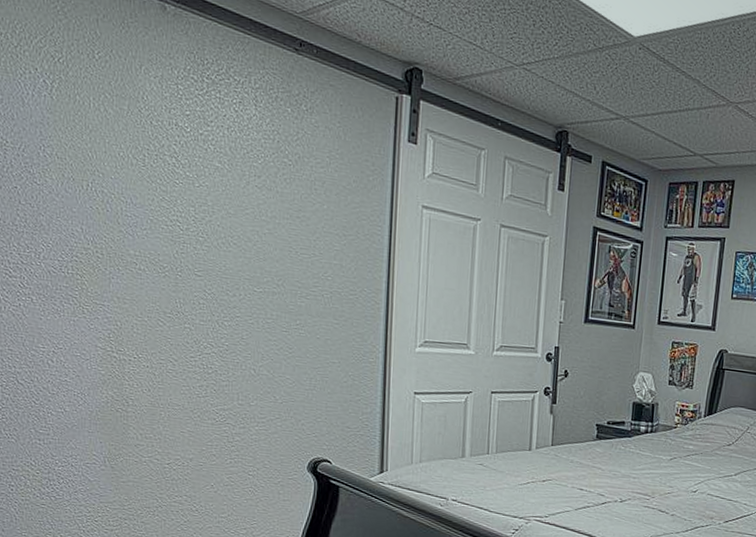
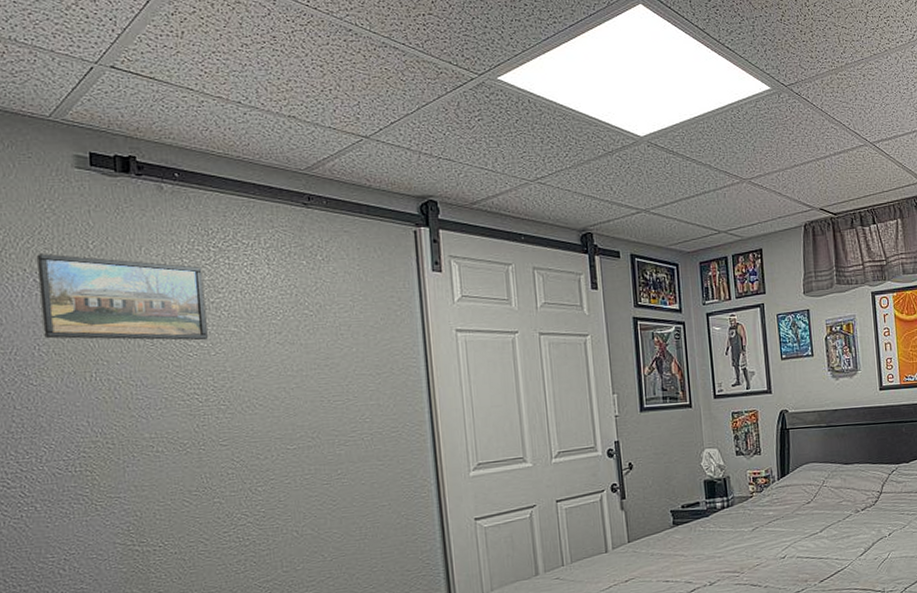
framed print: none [47,55,195,171] -> present [36,253,208,341]

